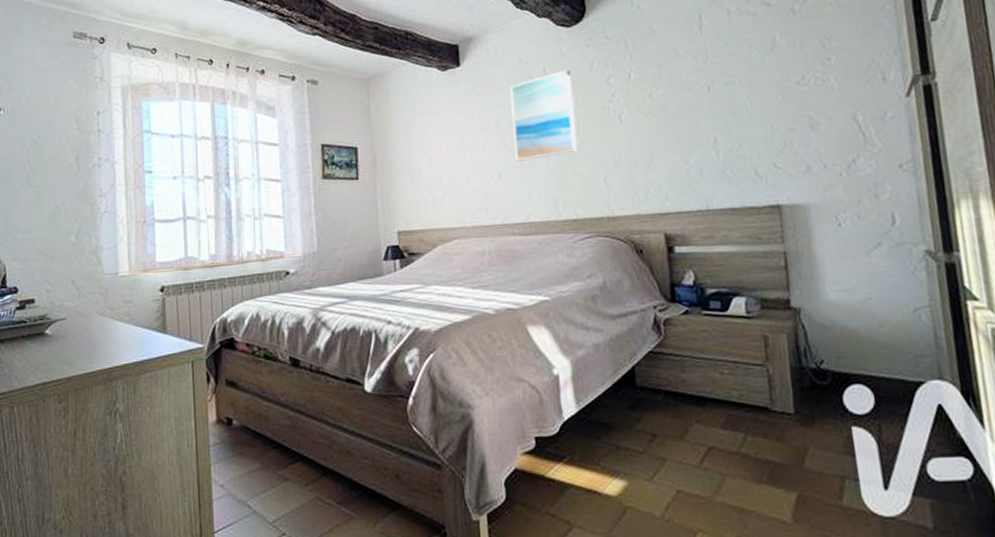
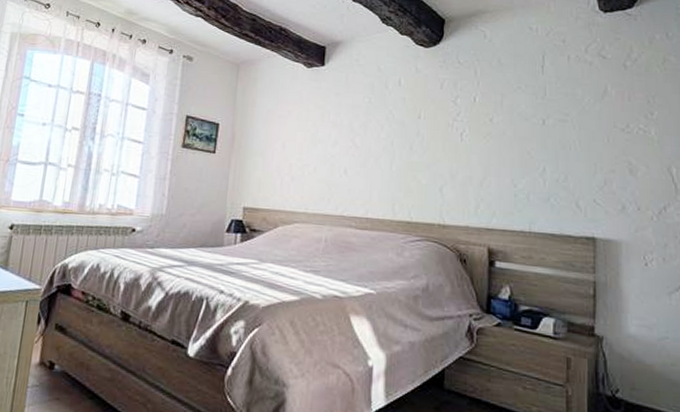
wall art: present [509,69,577,161] -> none [363,84,422,161]

